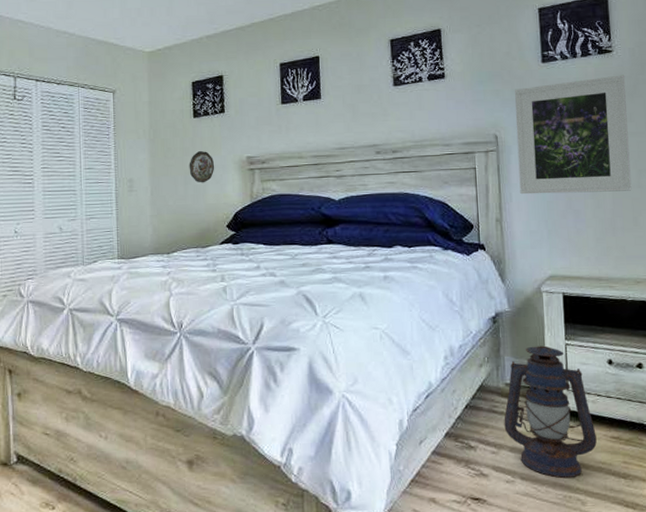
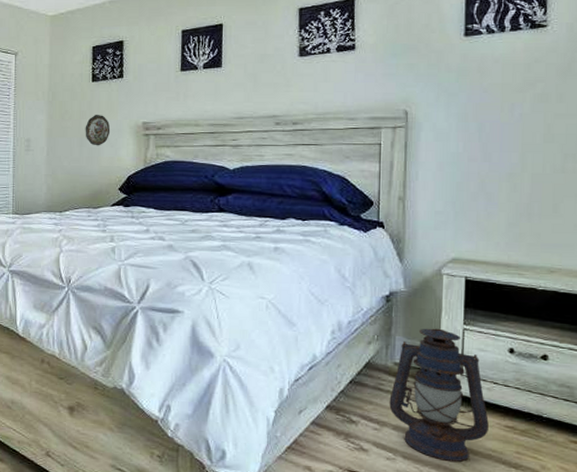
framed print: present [514,75,632,195] -> none [427,52,559,176]

